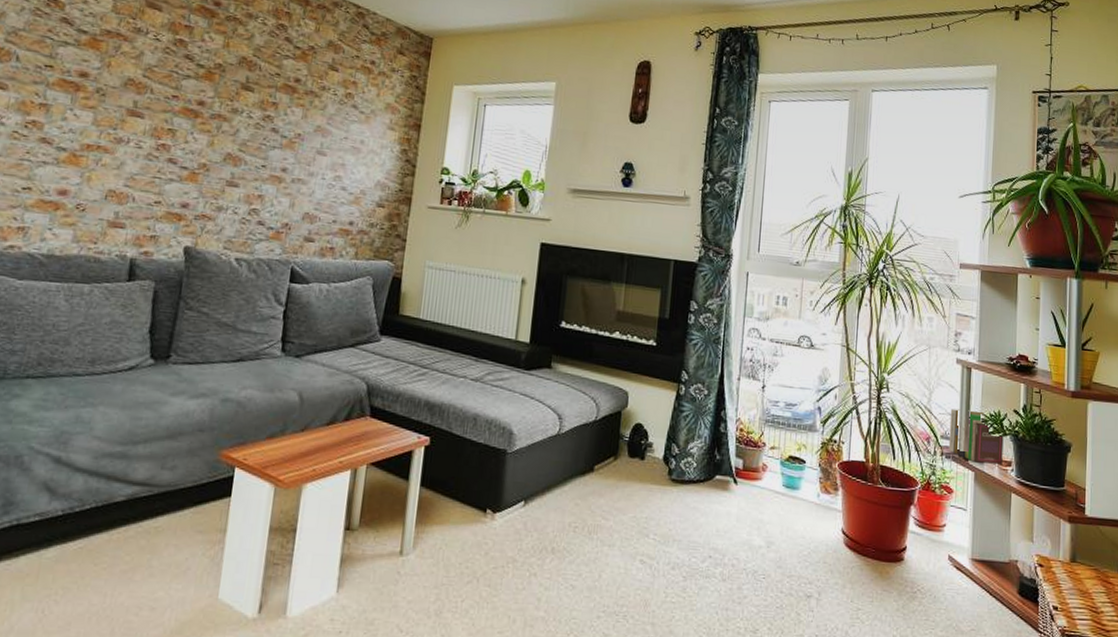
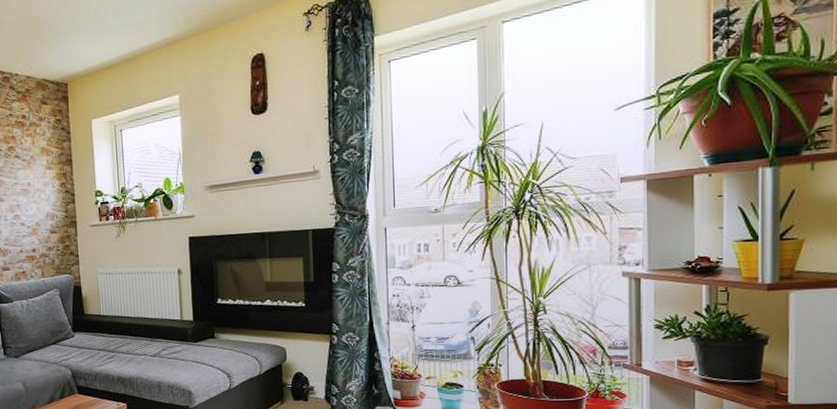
books: present [948,408,1004,464] -> none [618,318,683,367]

